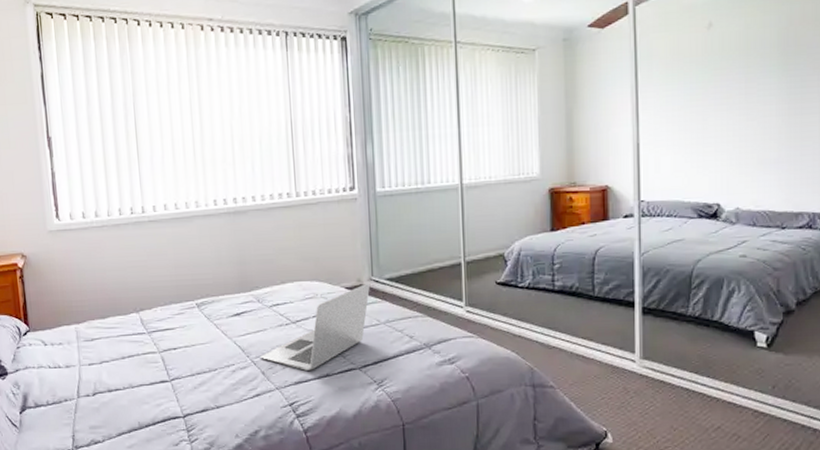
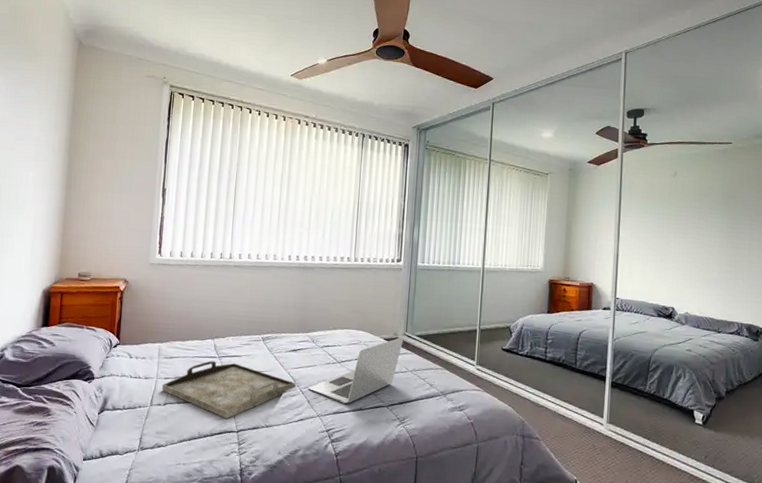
serving tray: none [86,338,245,404] -> present [161,360,296,419]

